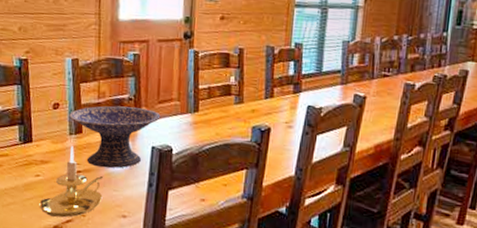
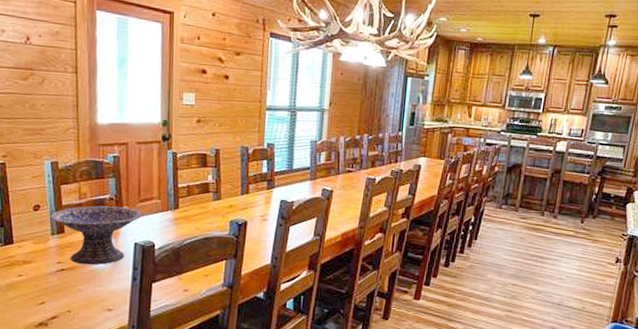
candle holder: present [39,145,104,218] -> none [23,245,88,314]

